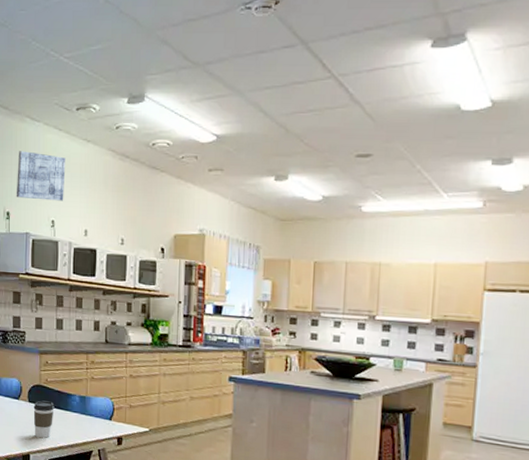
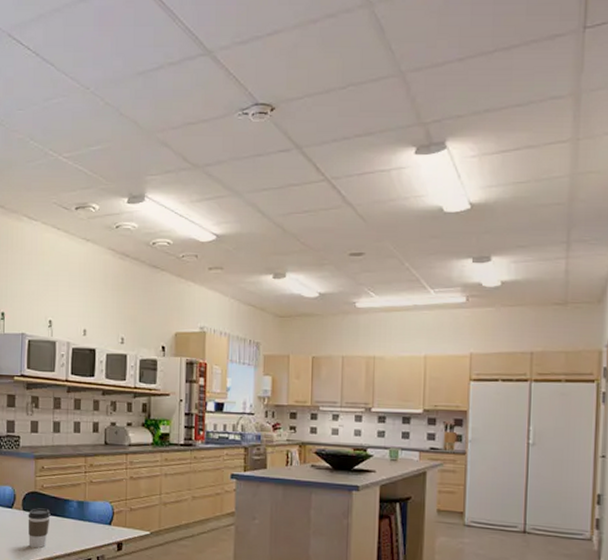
wall art: present [16,151,66,201] -> none [11,250,64,301]

